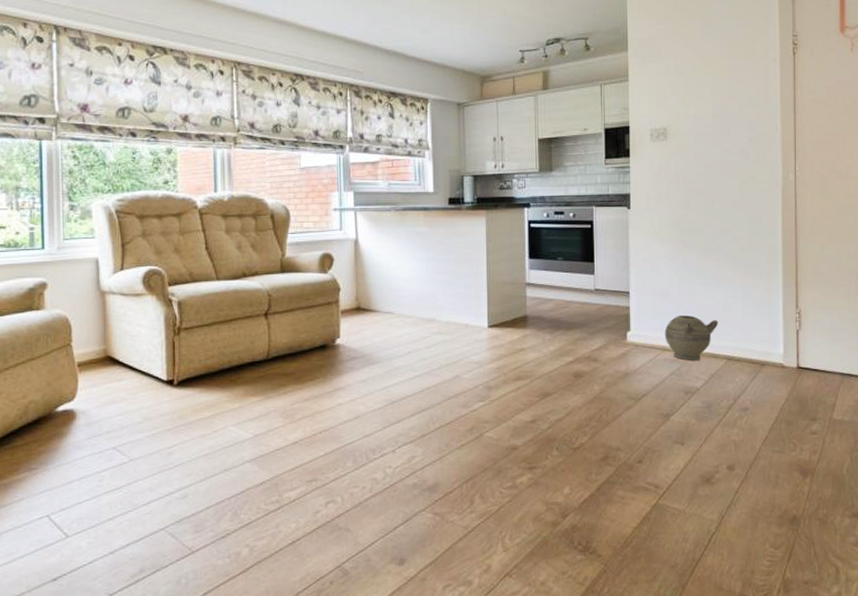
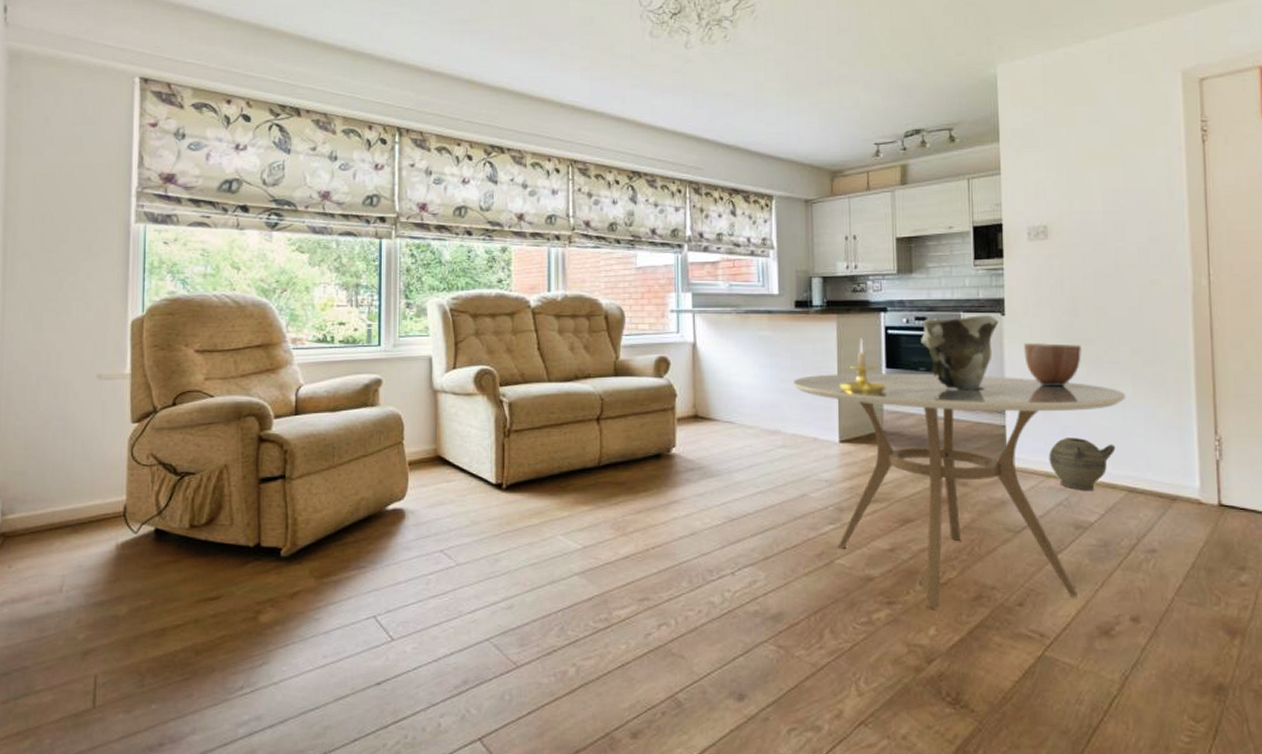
dining table: none [447,262,728,471] -> present [794,373,1126,609]
candle holder: none [487,232,529,283] -> present [838,338,887,394]
vase: none [559,208,625,277] -> present [921,314,998,390]
decorative bowl: none [646,233,694,271] -> present [1024,343,1083,386]

